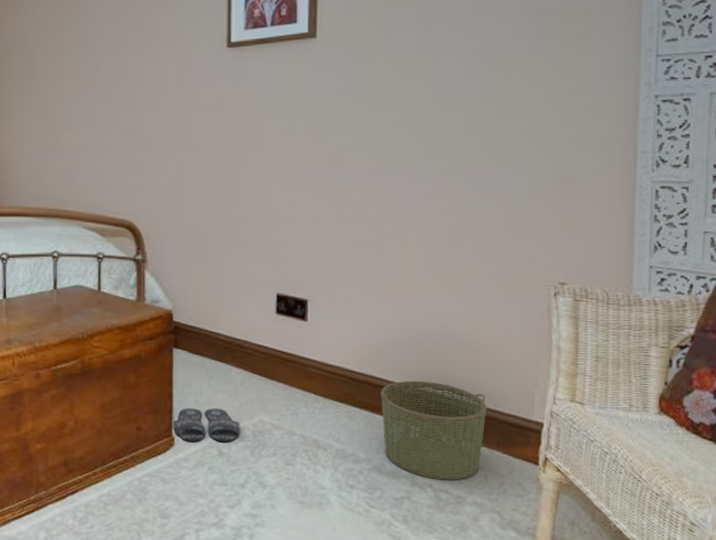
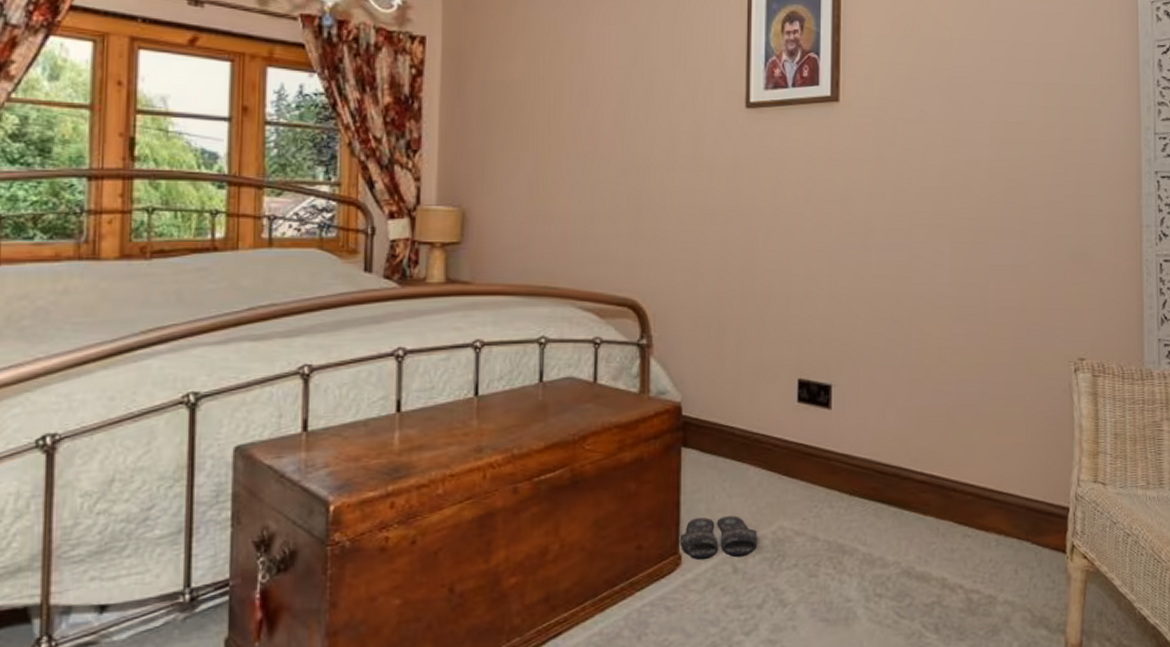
basket: present [380,380,487,480] -> none [909,469,1015,579]

